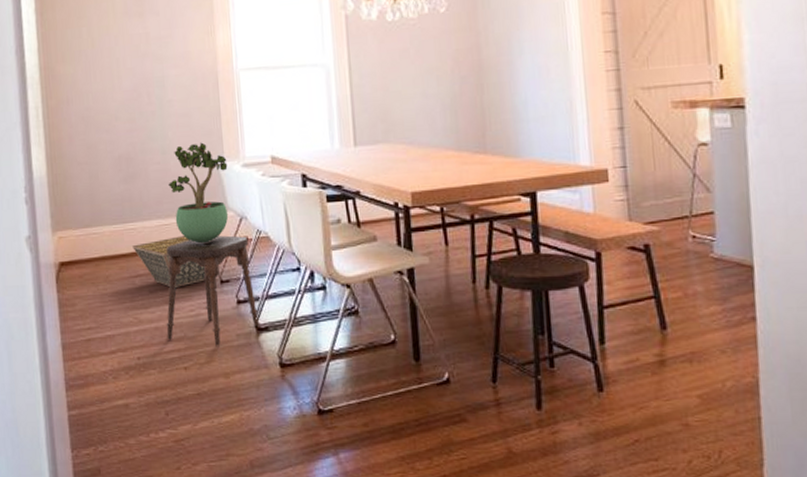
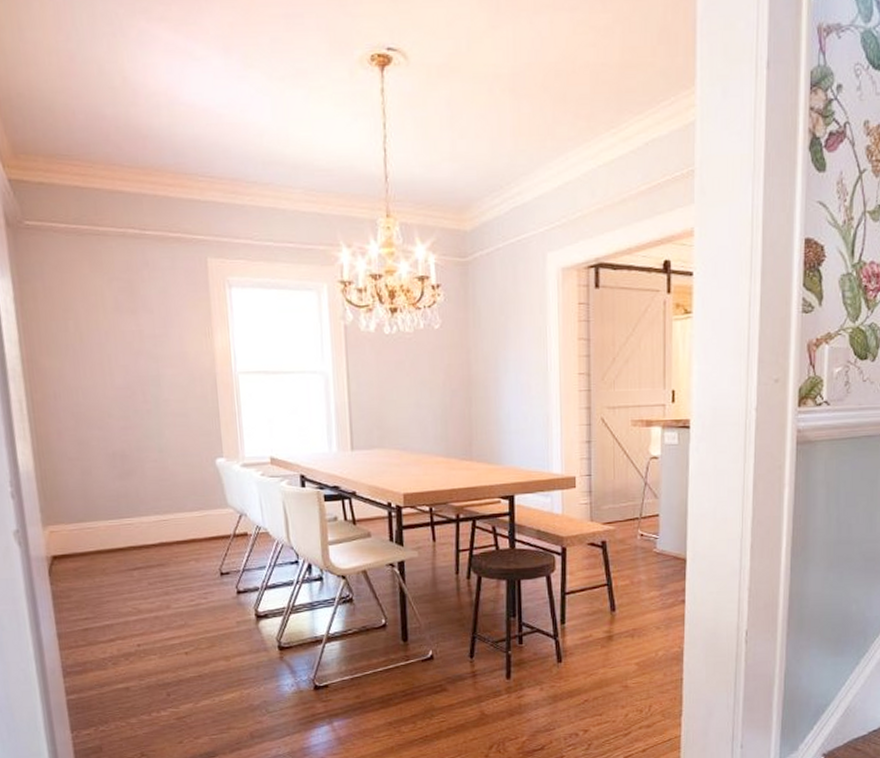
basket: present [132,236,206,288] -> none [130,531,206,579]
stool: present [166,235,259,346] -> none [165,531,259,633]
potted plant: present [168,142,229,244] -> none [166,442,228,539]

